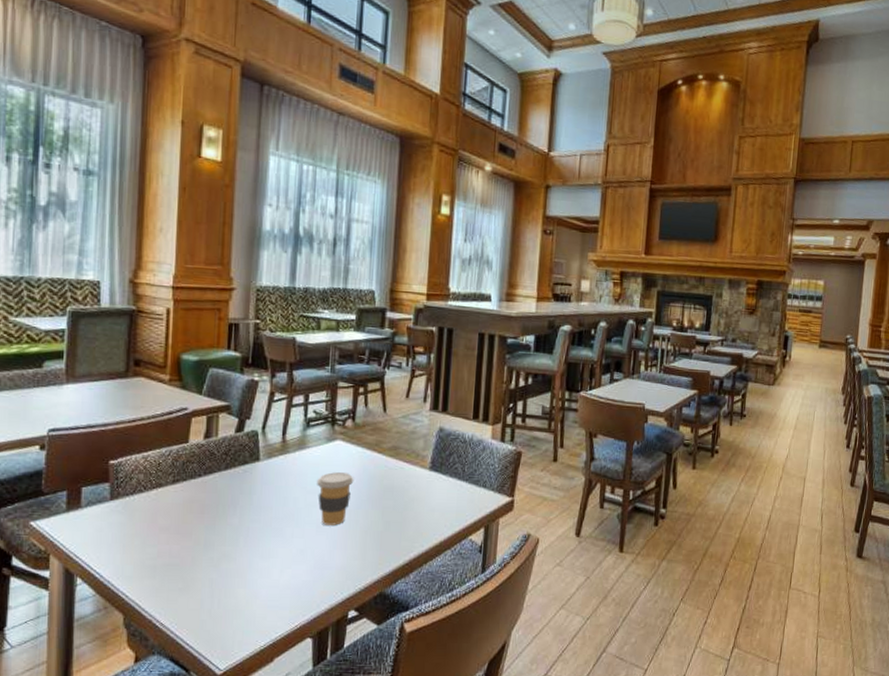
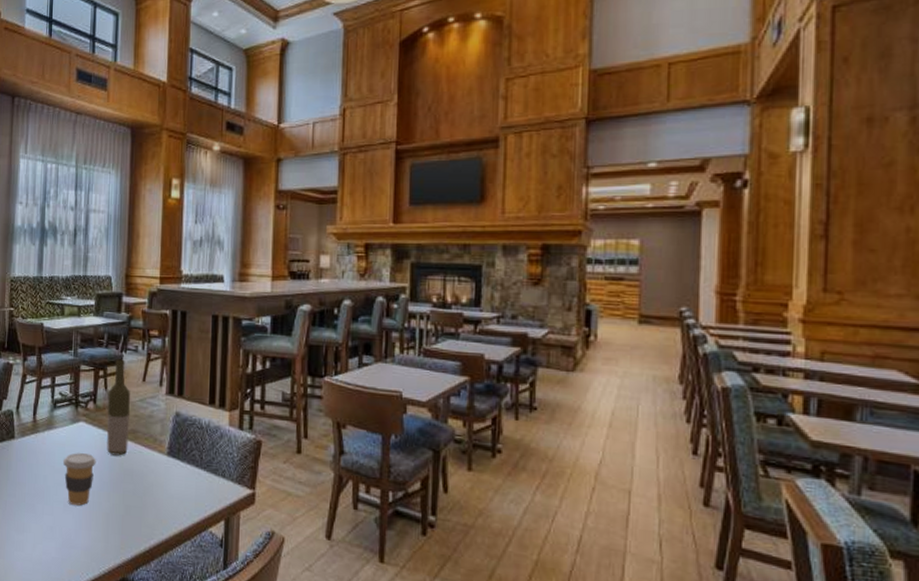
bottle: none [366,375,392,473] -> present [107,359,130,456]

